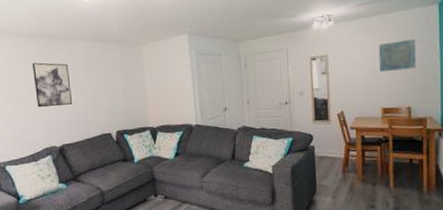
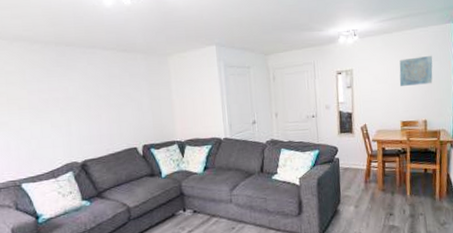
wall art: present [32,62,73,108] -> none [48,72,95,121]

